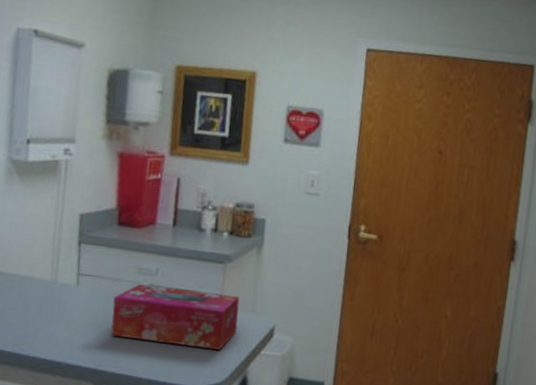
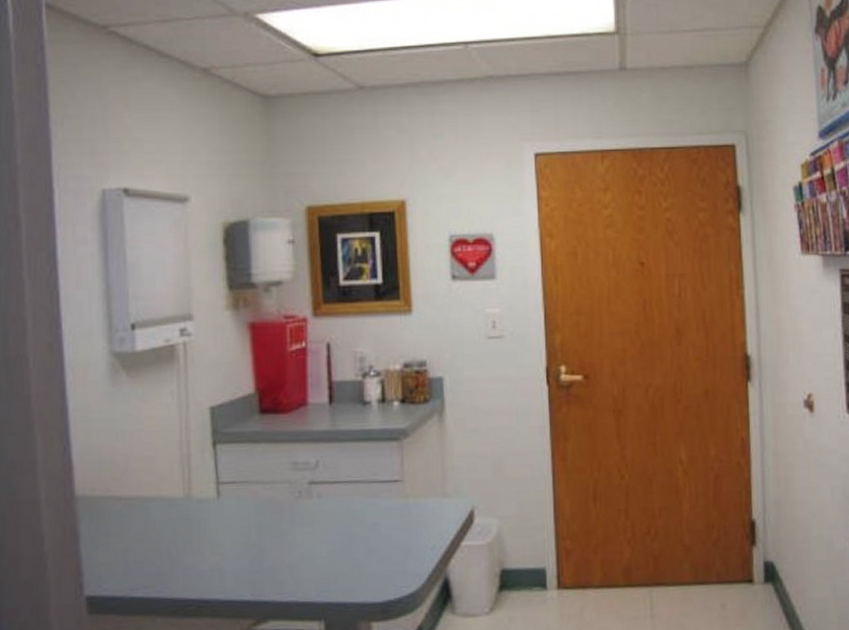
tissue box: present [111,284,240,350] -> none [266,478,428,555]

